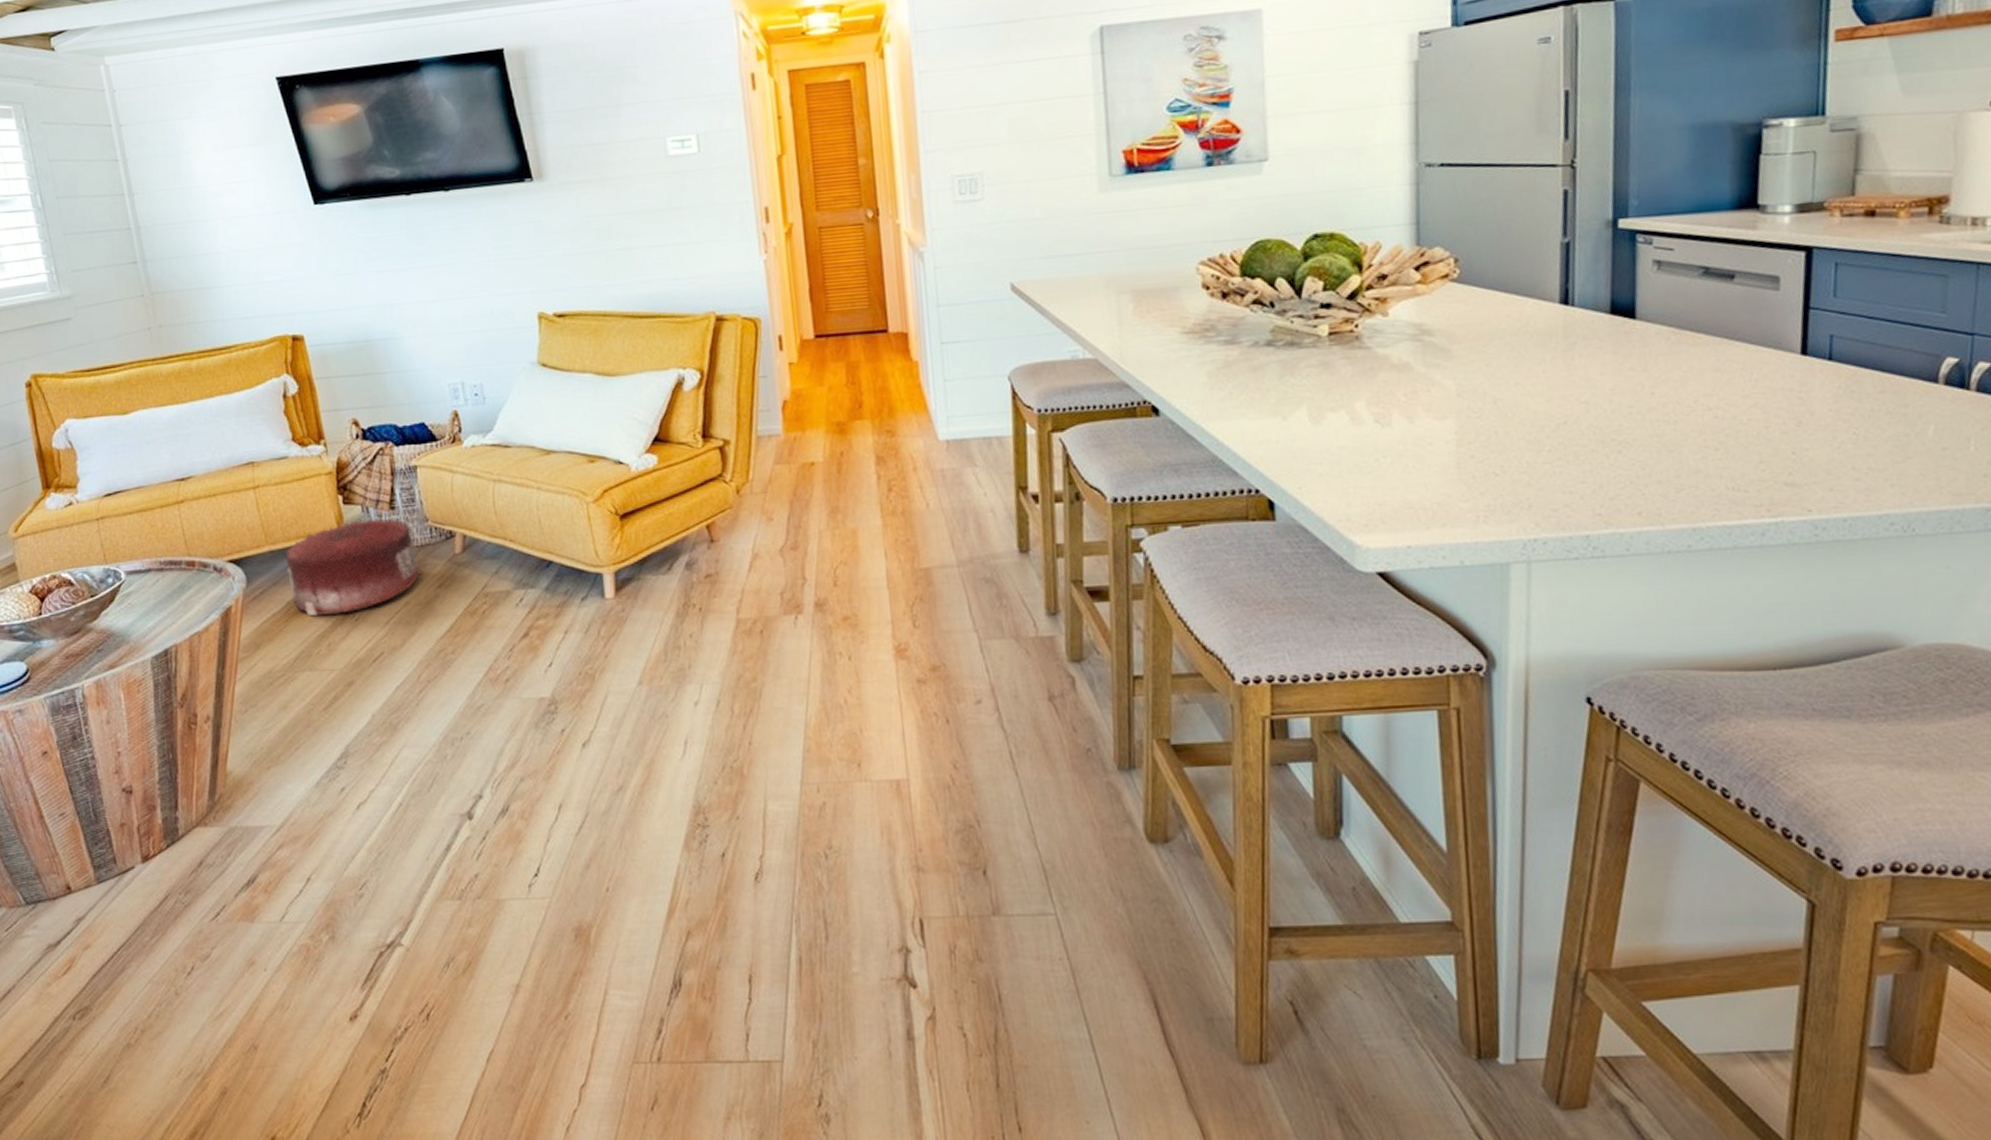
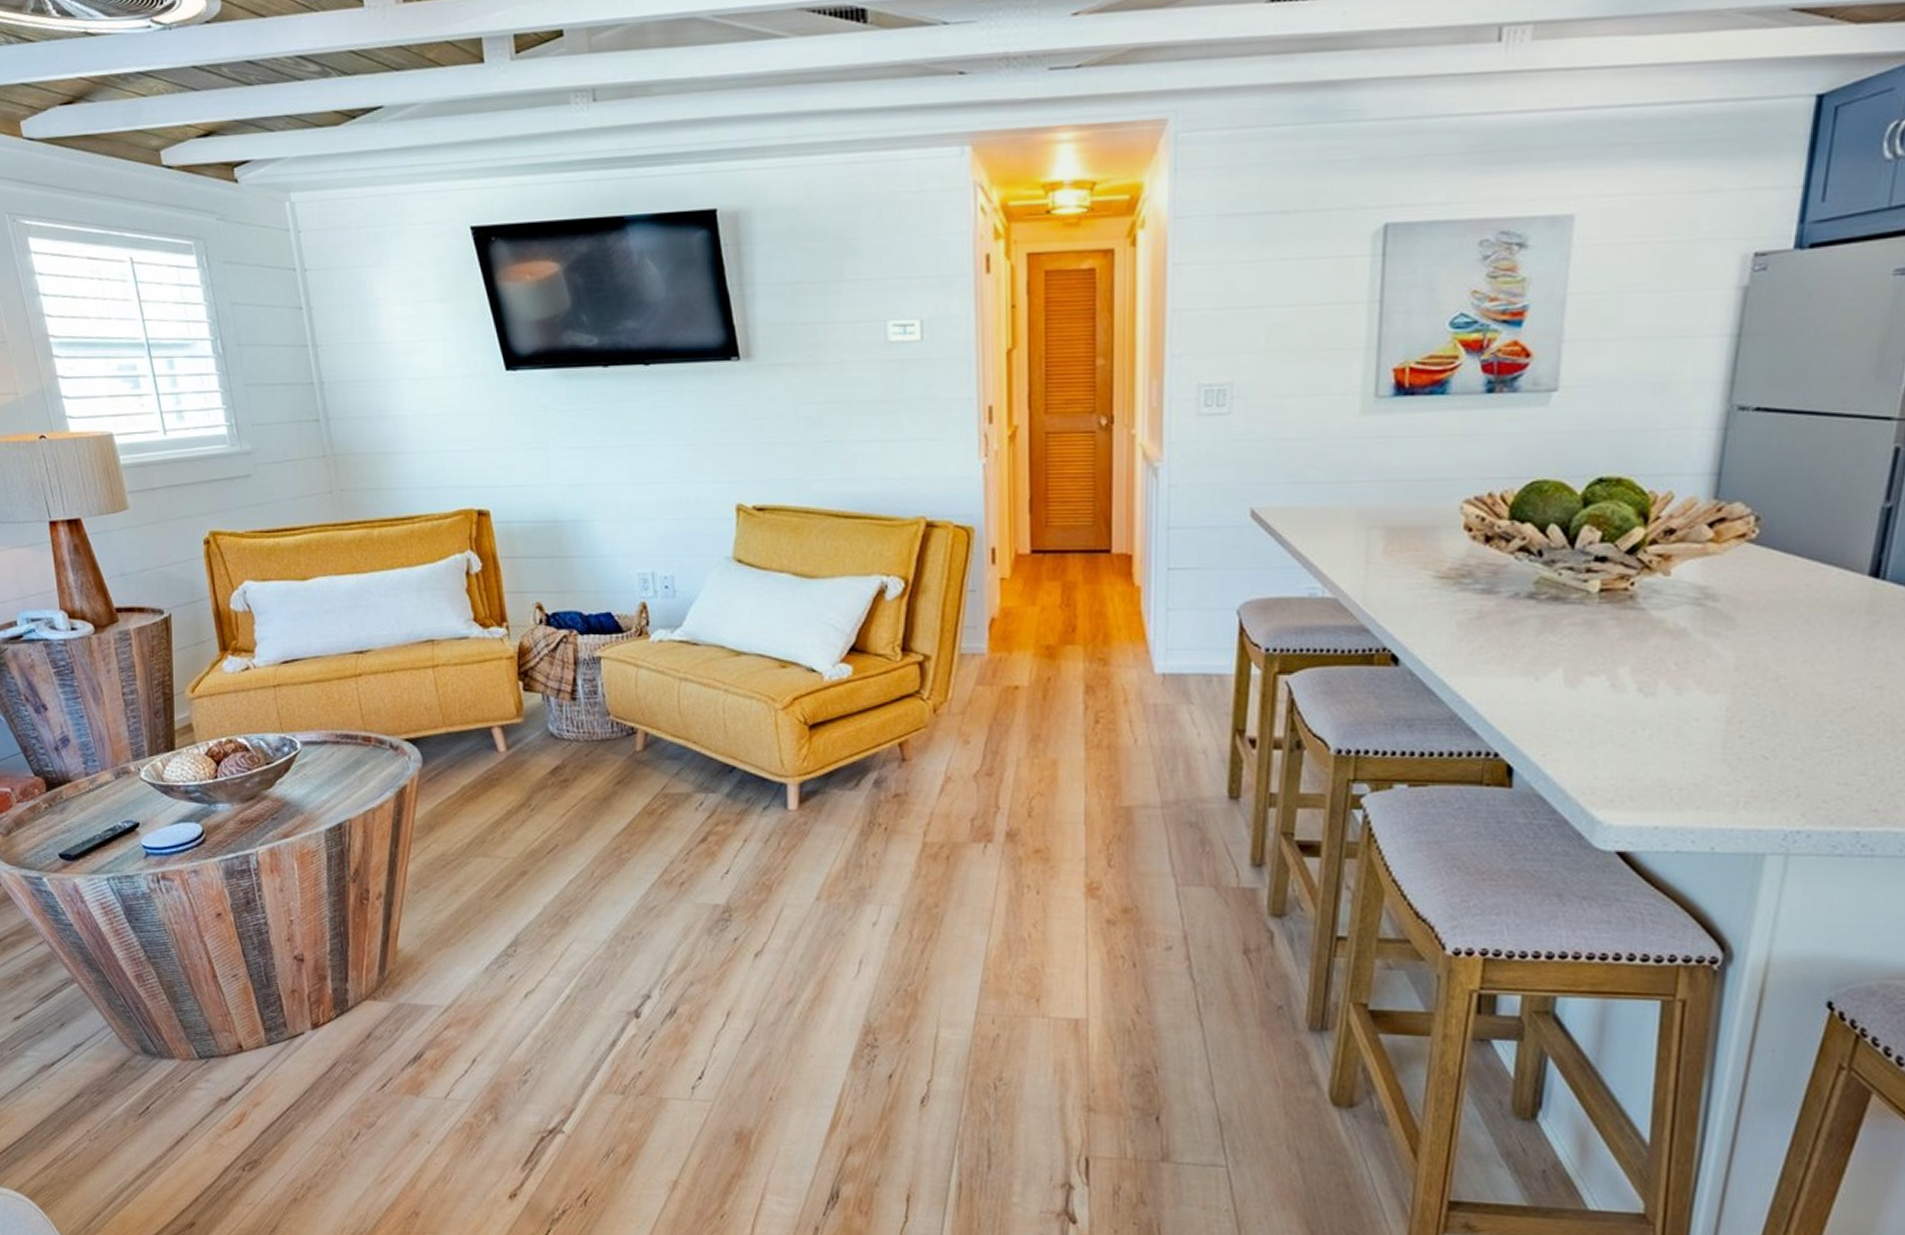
pouf: present [285,518,423,617] -> none [463,708,602,803]

